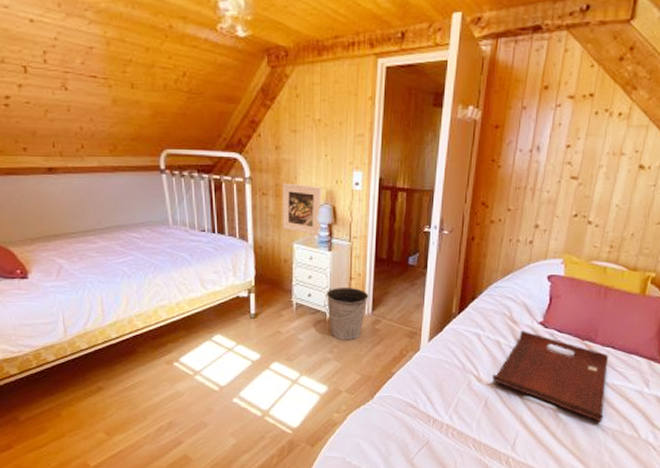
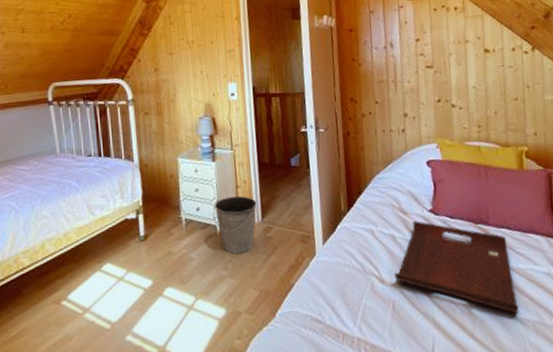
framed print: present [283,182,321,236] -> none [163,100,203,149]

